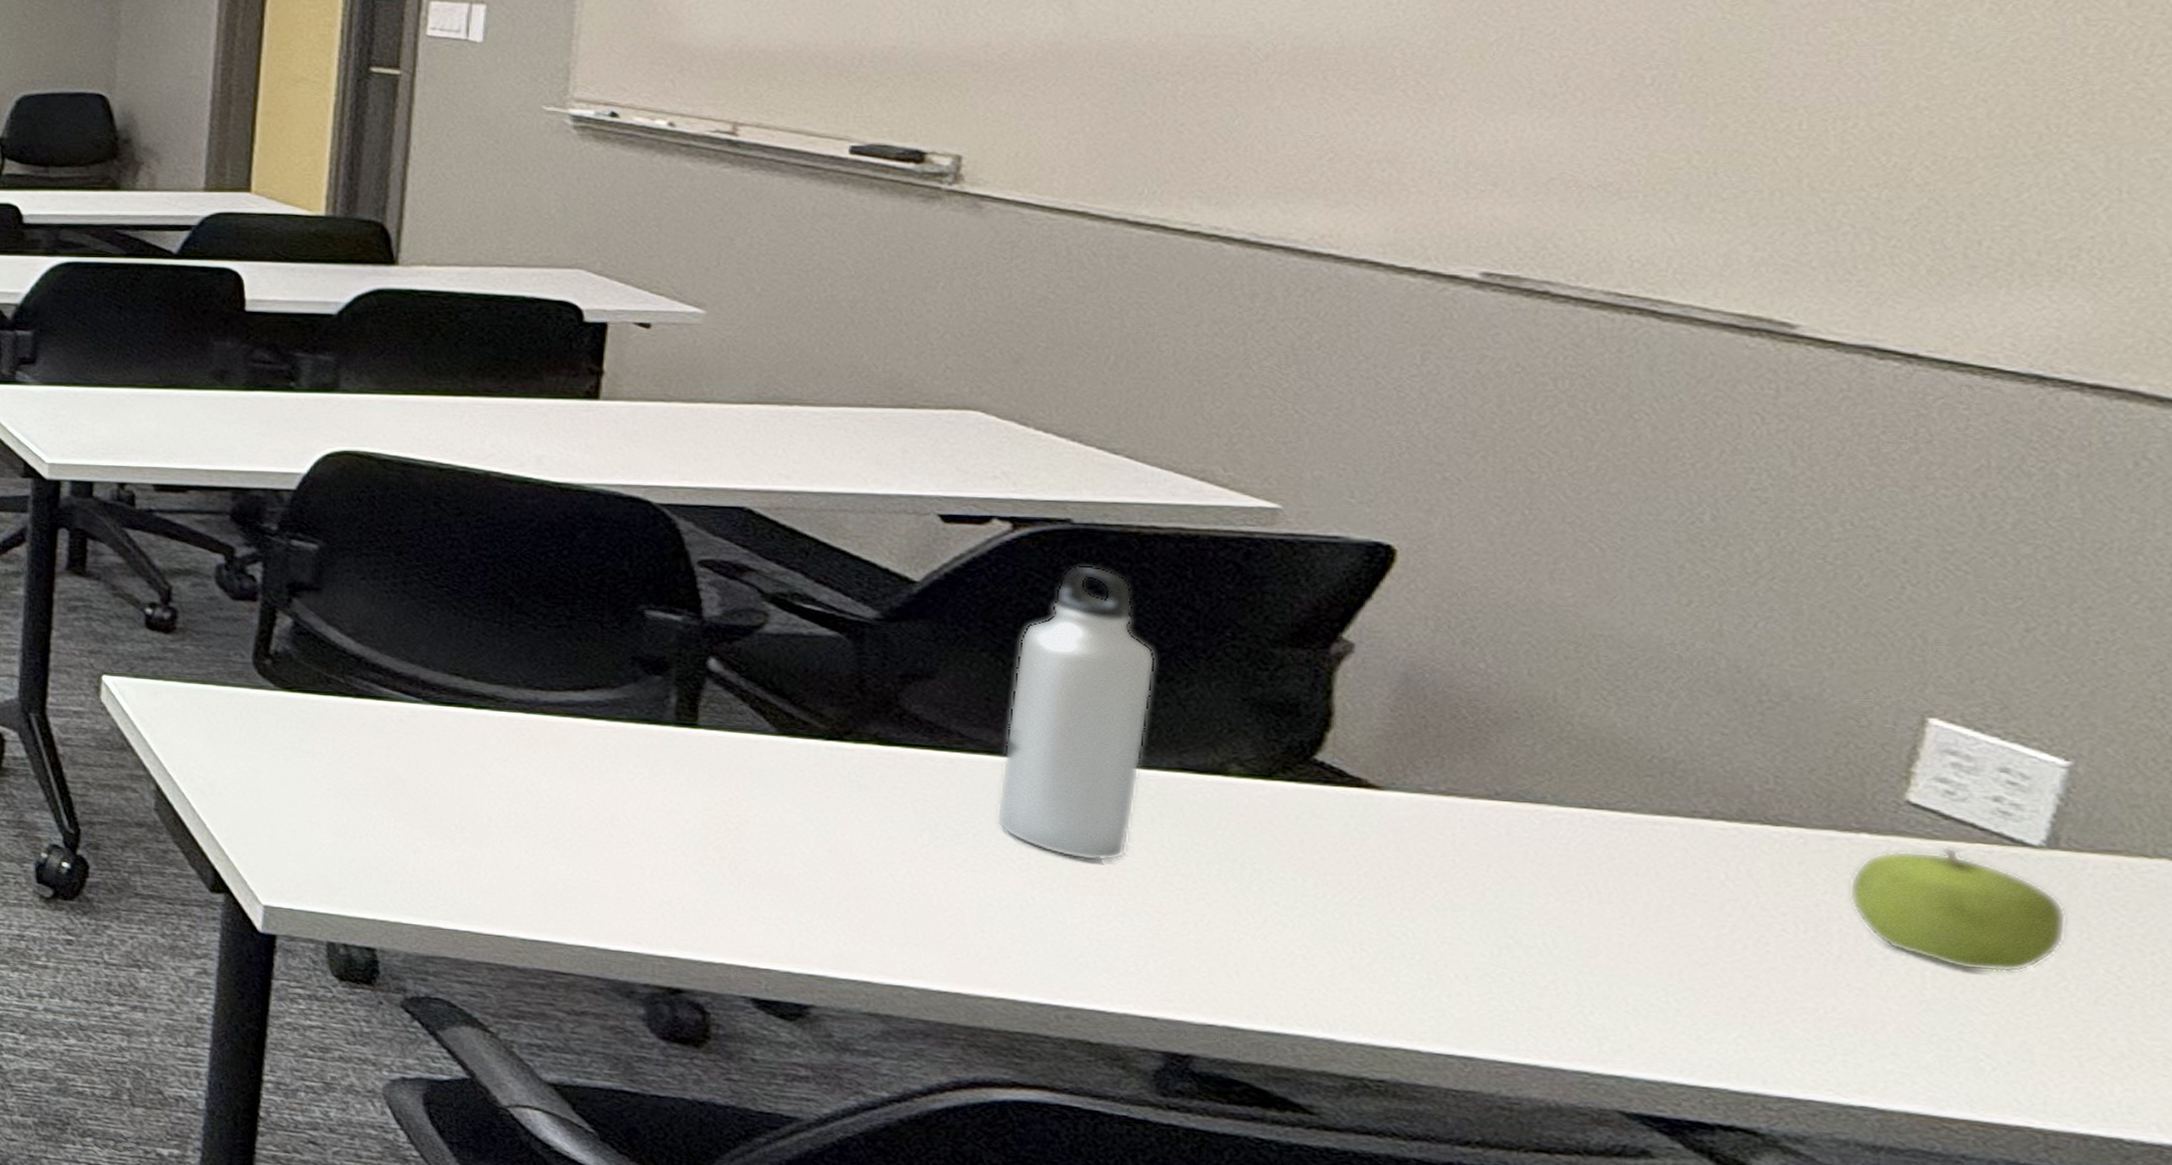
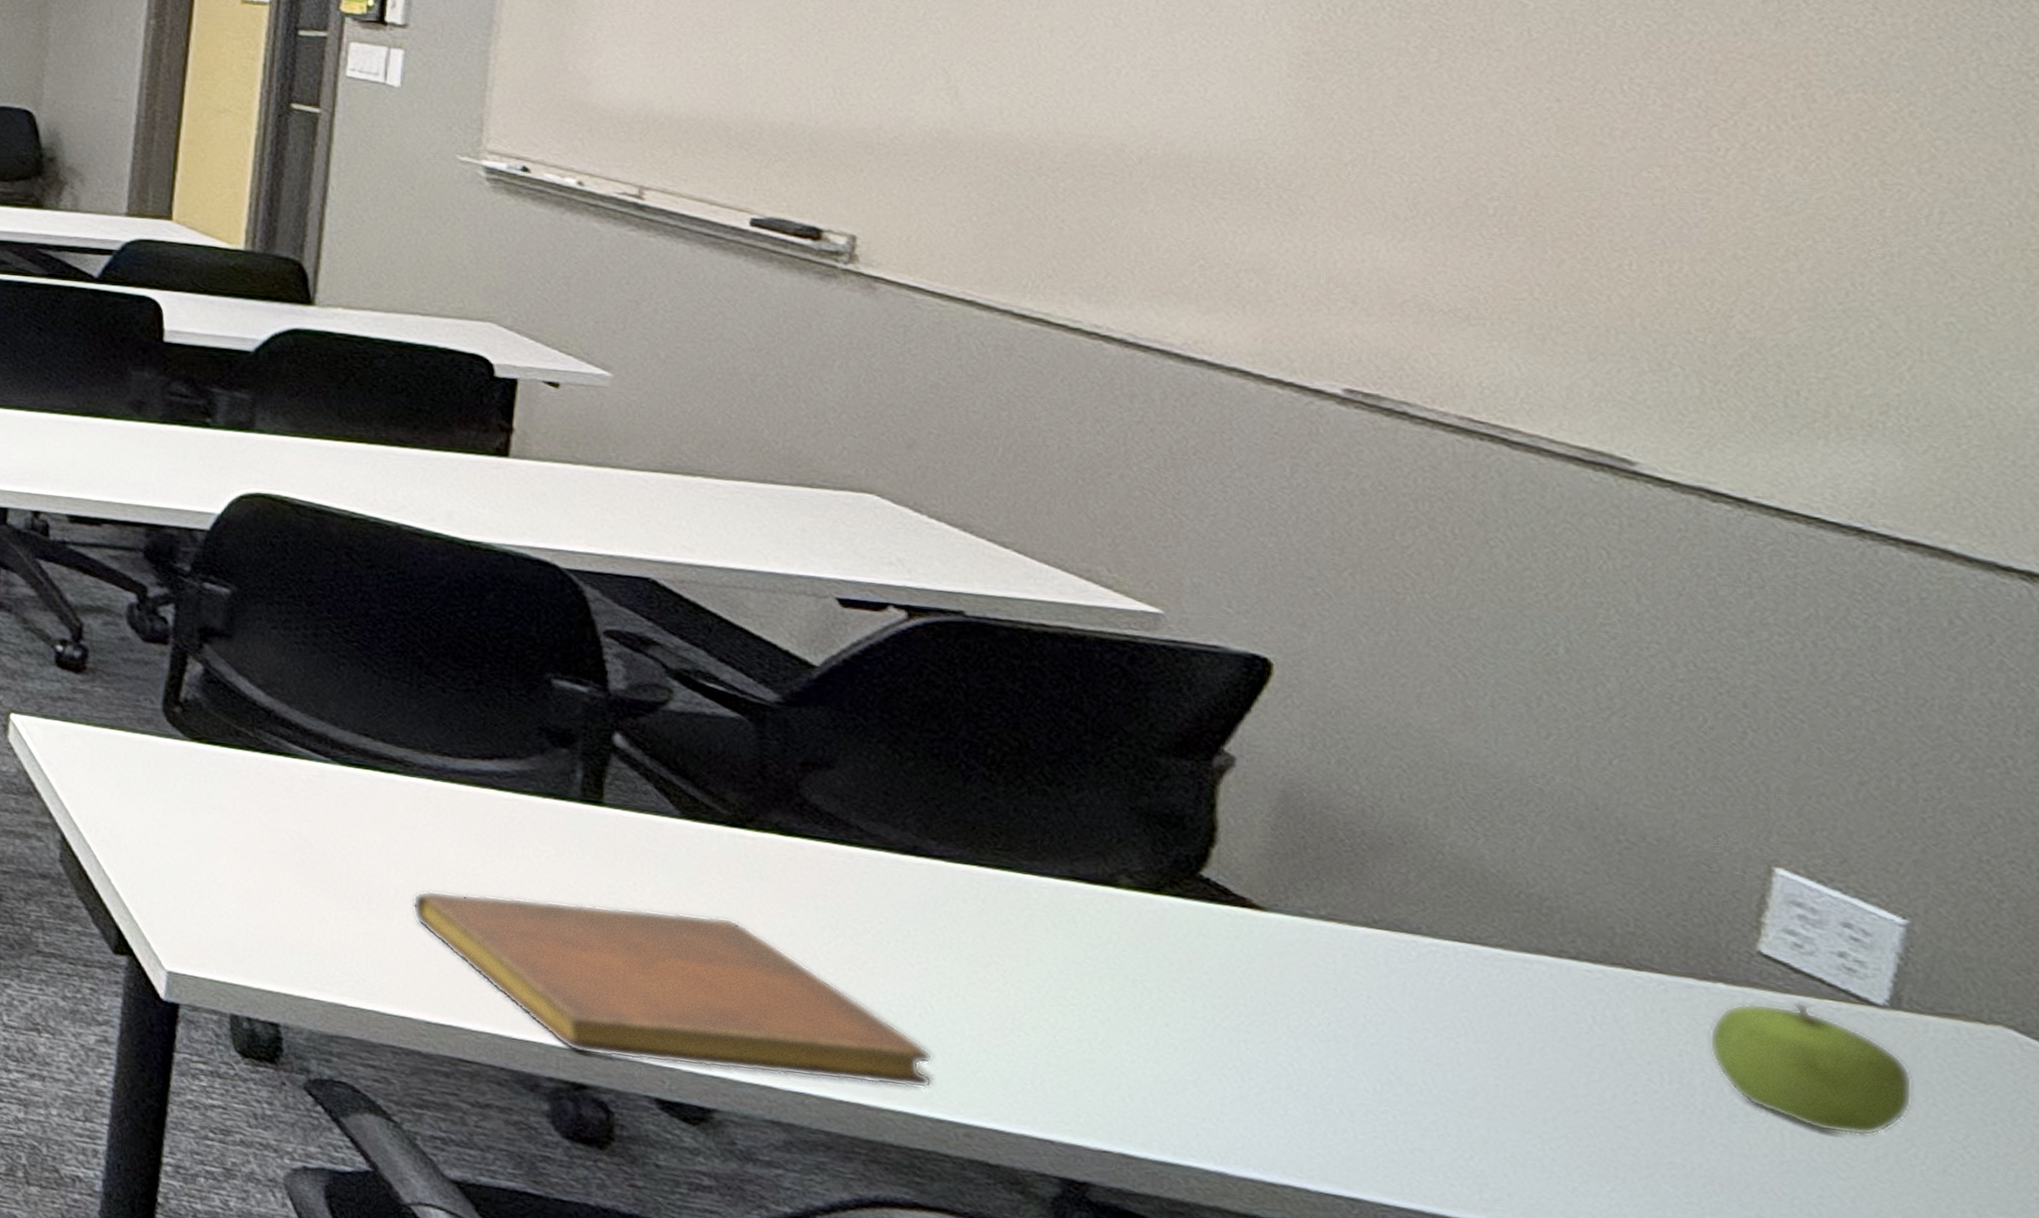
notebook: none [506,817,1033,976] -> present [412,890,932,1089]
water bottle: present [996,565,1156,862] -> none [895,659,1047,971]

